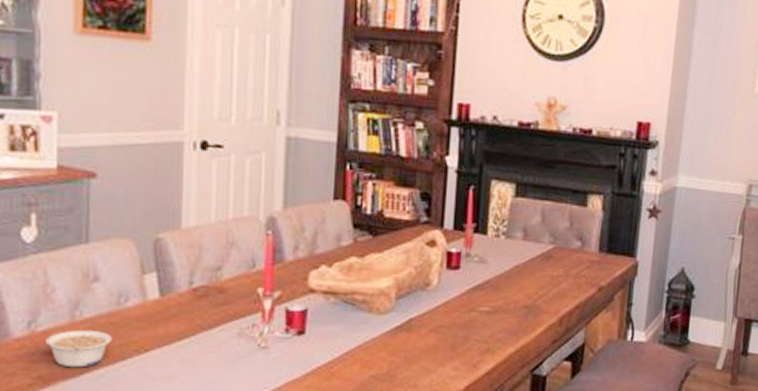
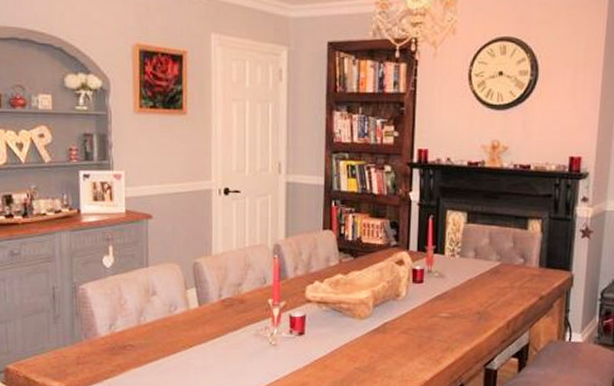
legume: present [44,329,113,368] -> none [121,331,167,359]

